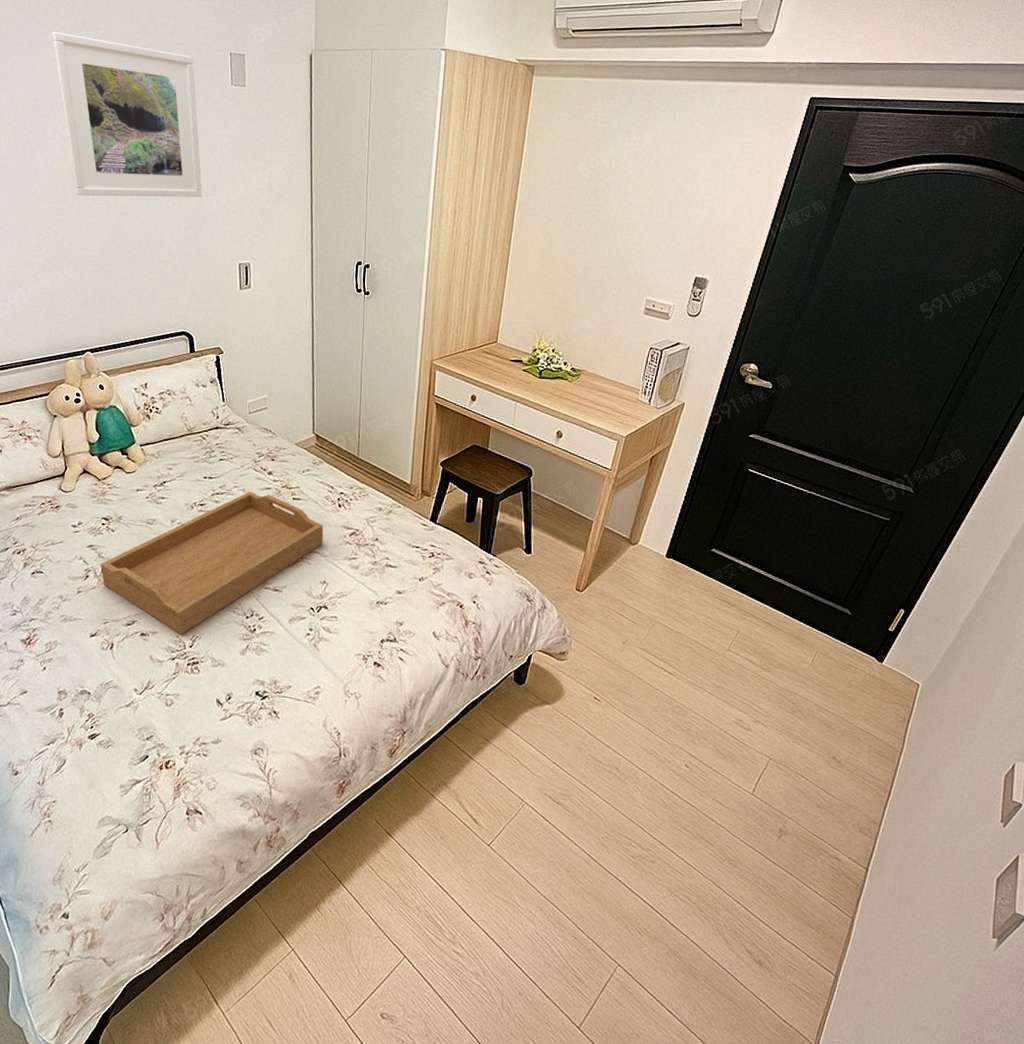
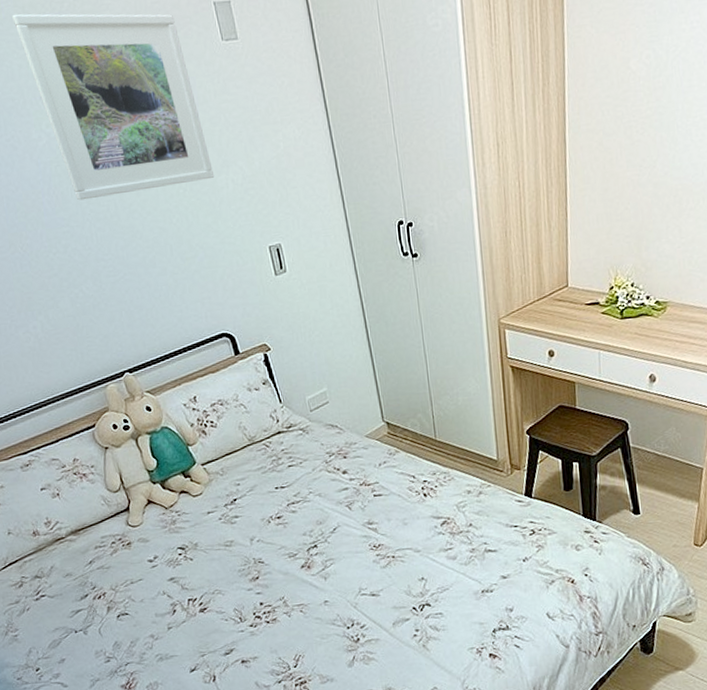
serving tray: present [100,491,324,635] -> none [185,495,414,656]

